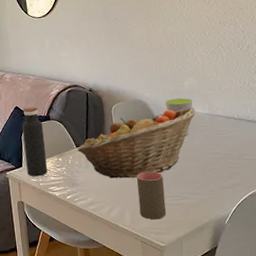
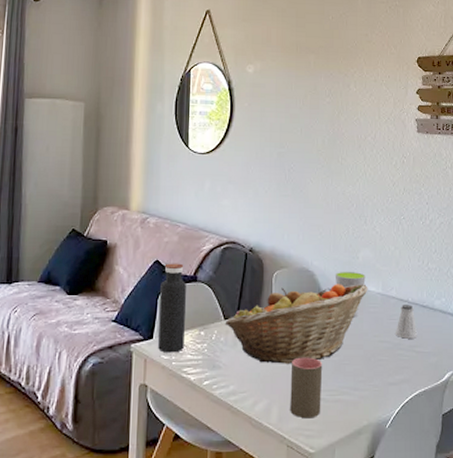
saltshaker: none [225,120,246,150] -> present [396,305,418,339]

